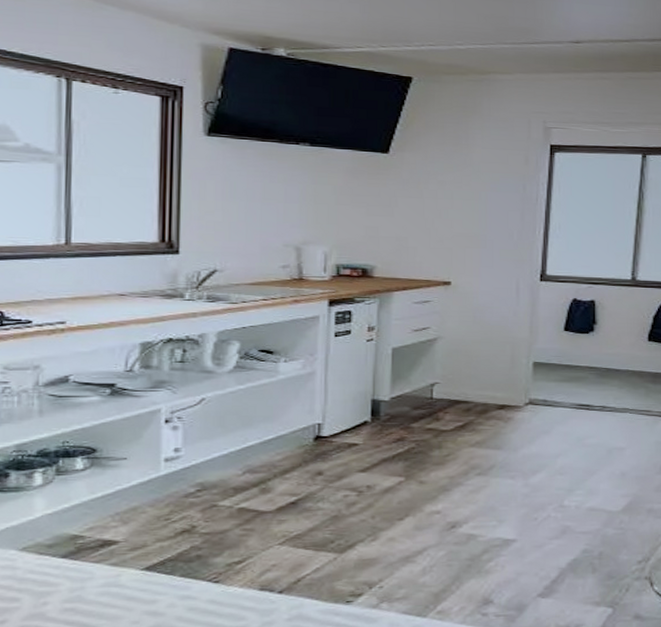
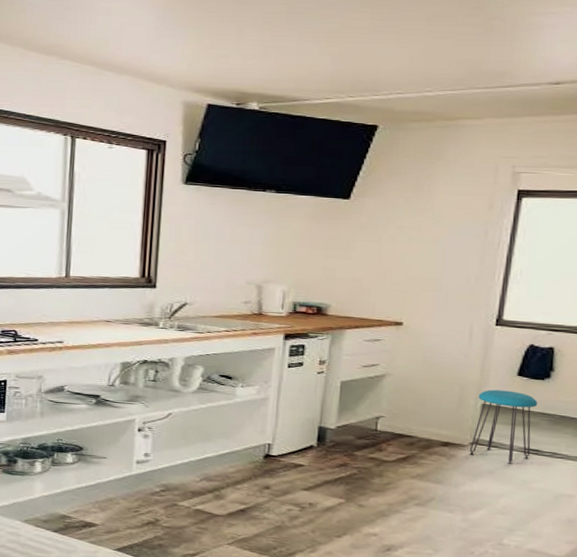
stool: none [525,346,585,422] -> present [469,389,538,464]

